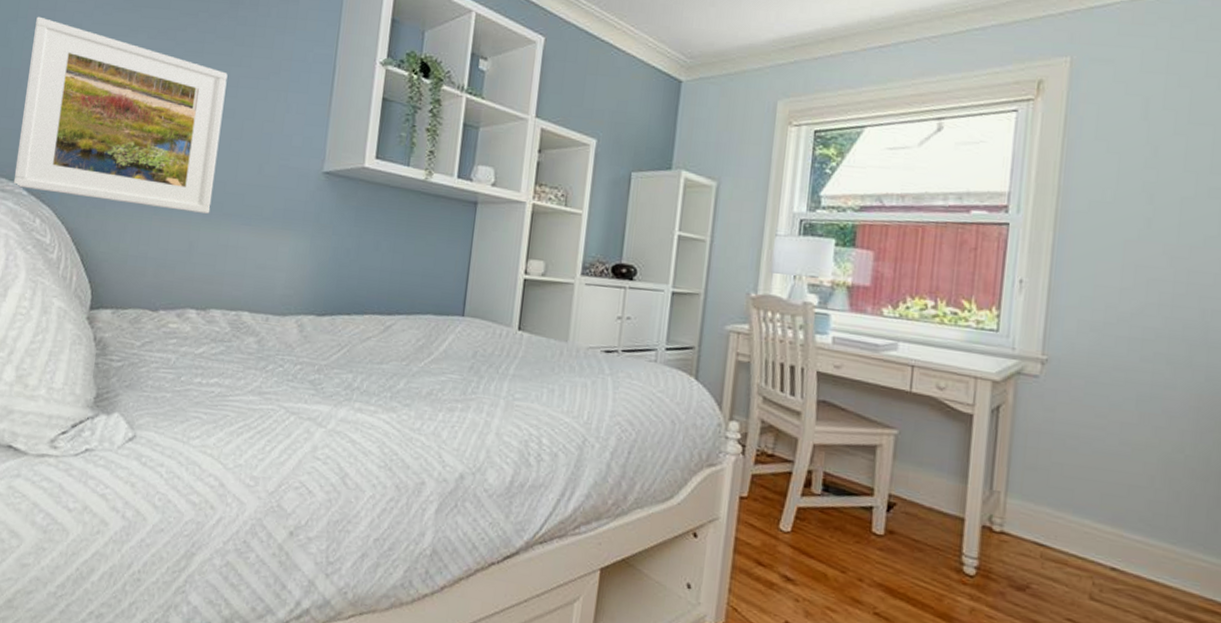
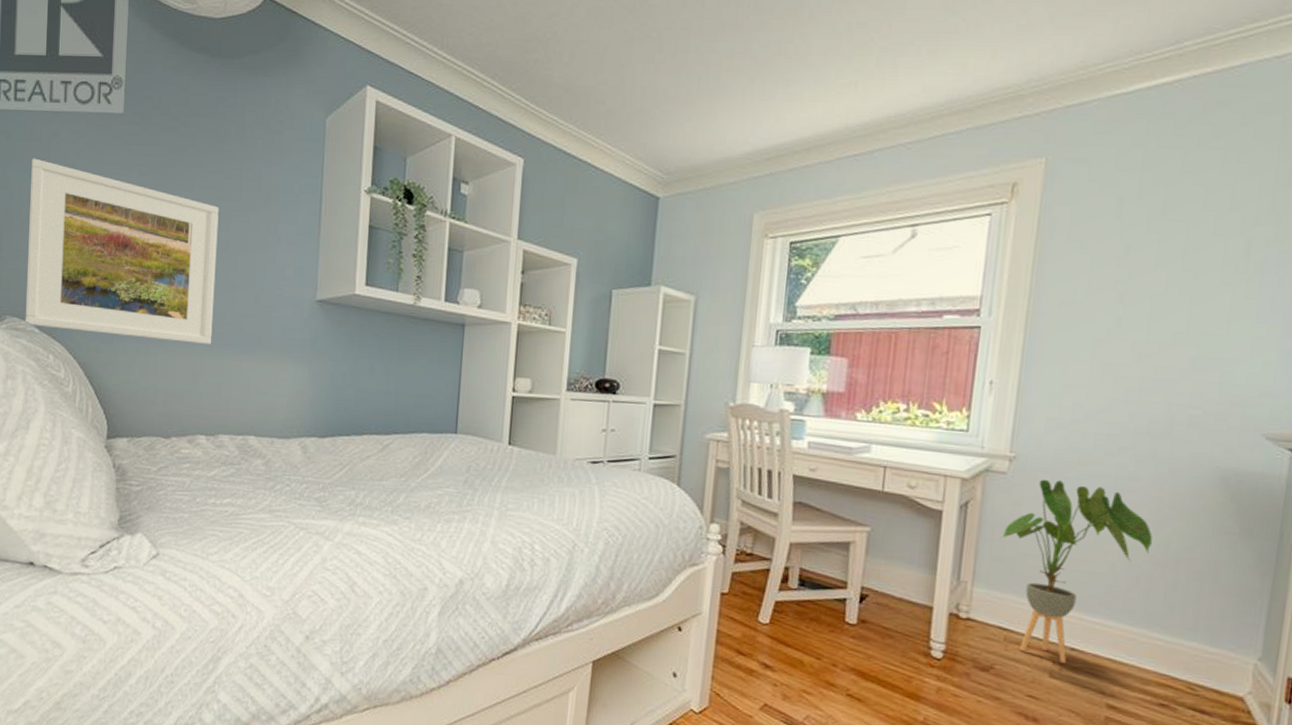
house plant: none [1033,384,1193,585] -> present [1000,479,1153,664]

